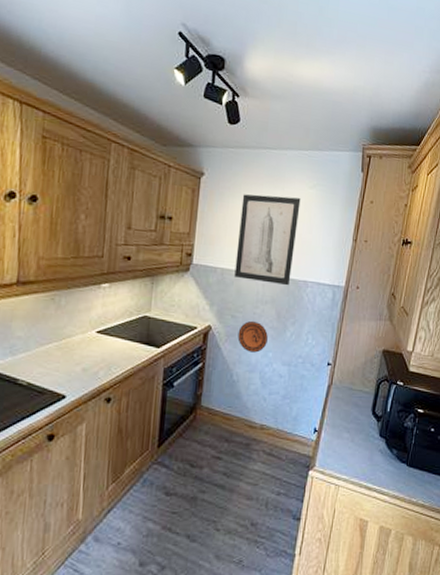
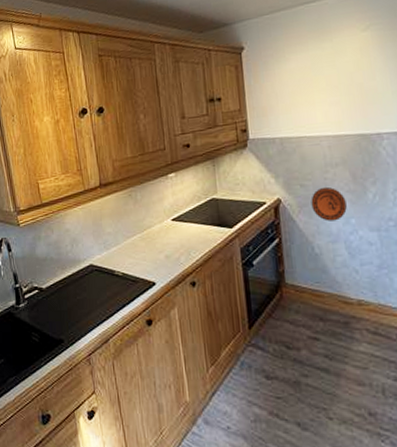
wall art: present [234,194,301,286] -> none [287,45,360,145]

